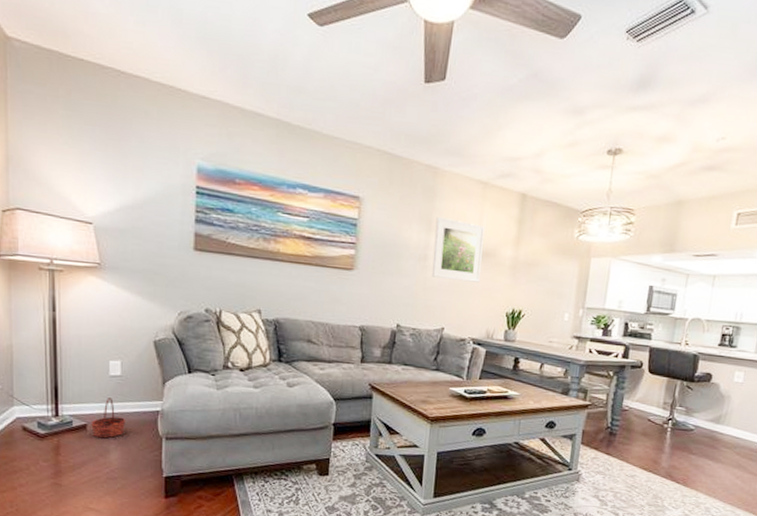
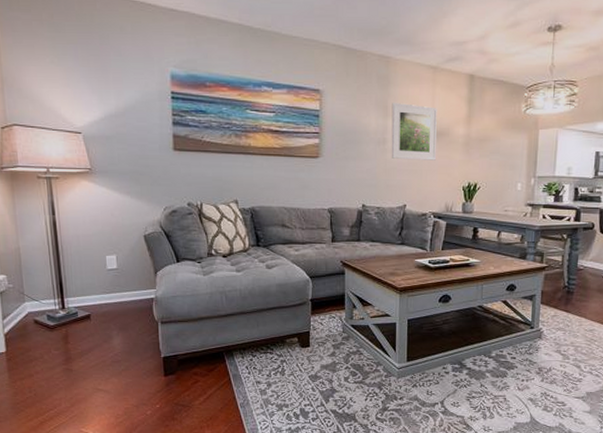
basket: present [91,397,126,439] -> none [94,289,125,326]

